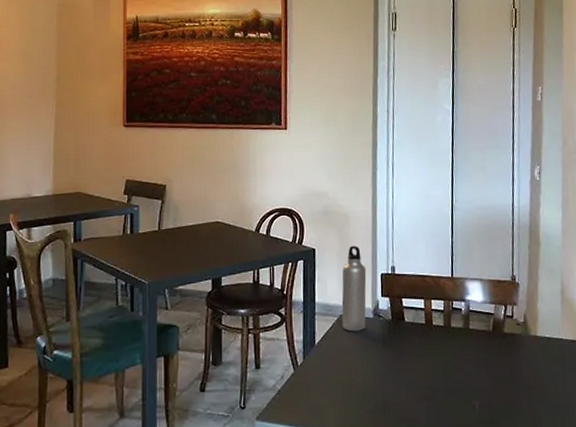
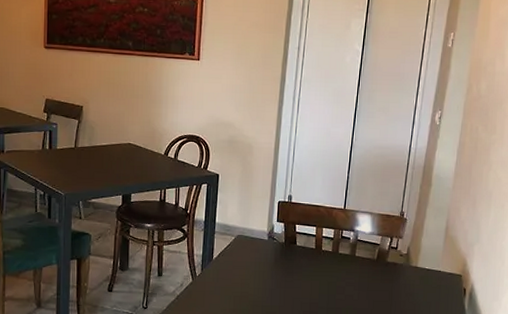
water bottle: present [341,246,367,332] -> none [239,174,265,251]

